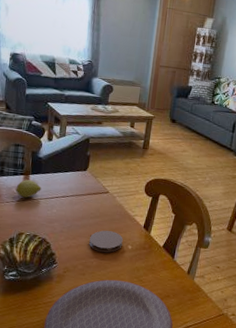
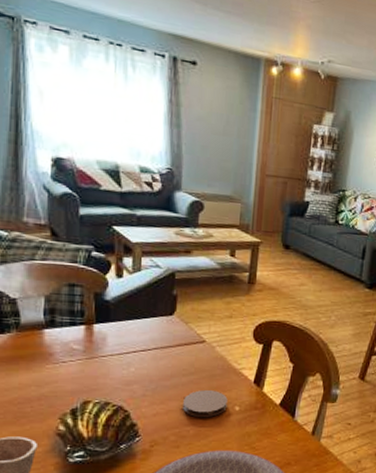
fruit: present [16,180,42,198] -> none [75,331,112,355]

